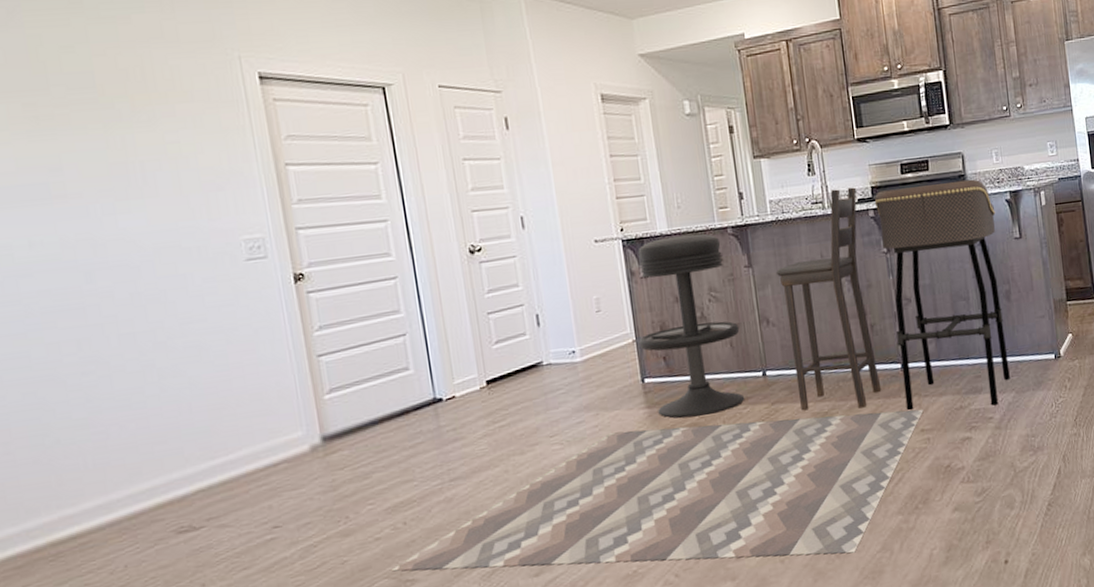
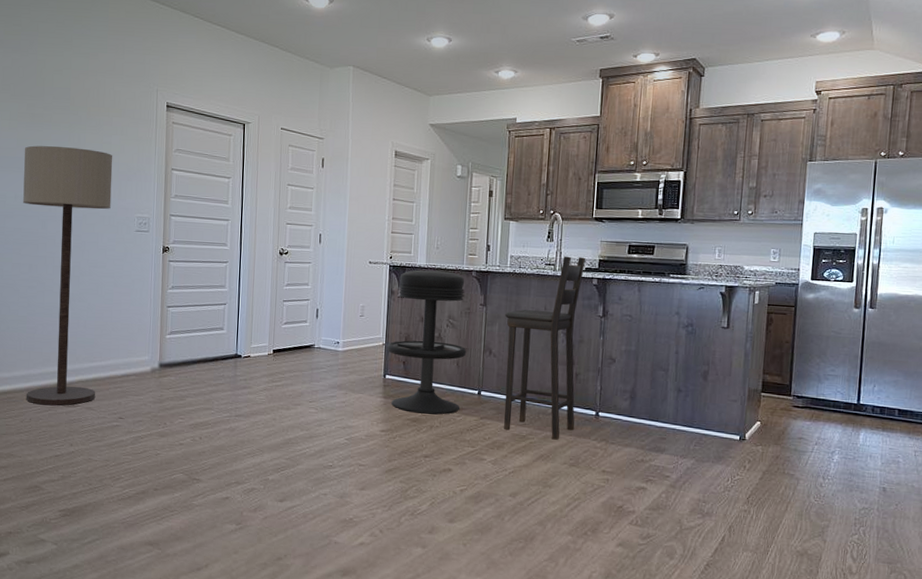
floor lamp: none [30,155,230,543] -> present [23,145,113,406]
area rug: present [391,409,924,572] -> none [186,410,608,555]
bar stool: present [875,179,1010,411] -> none [593,264,709,467]

